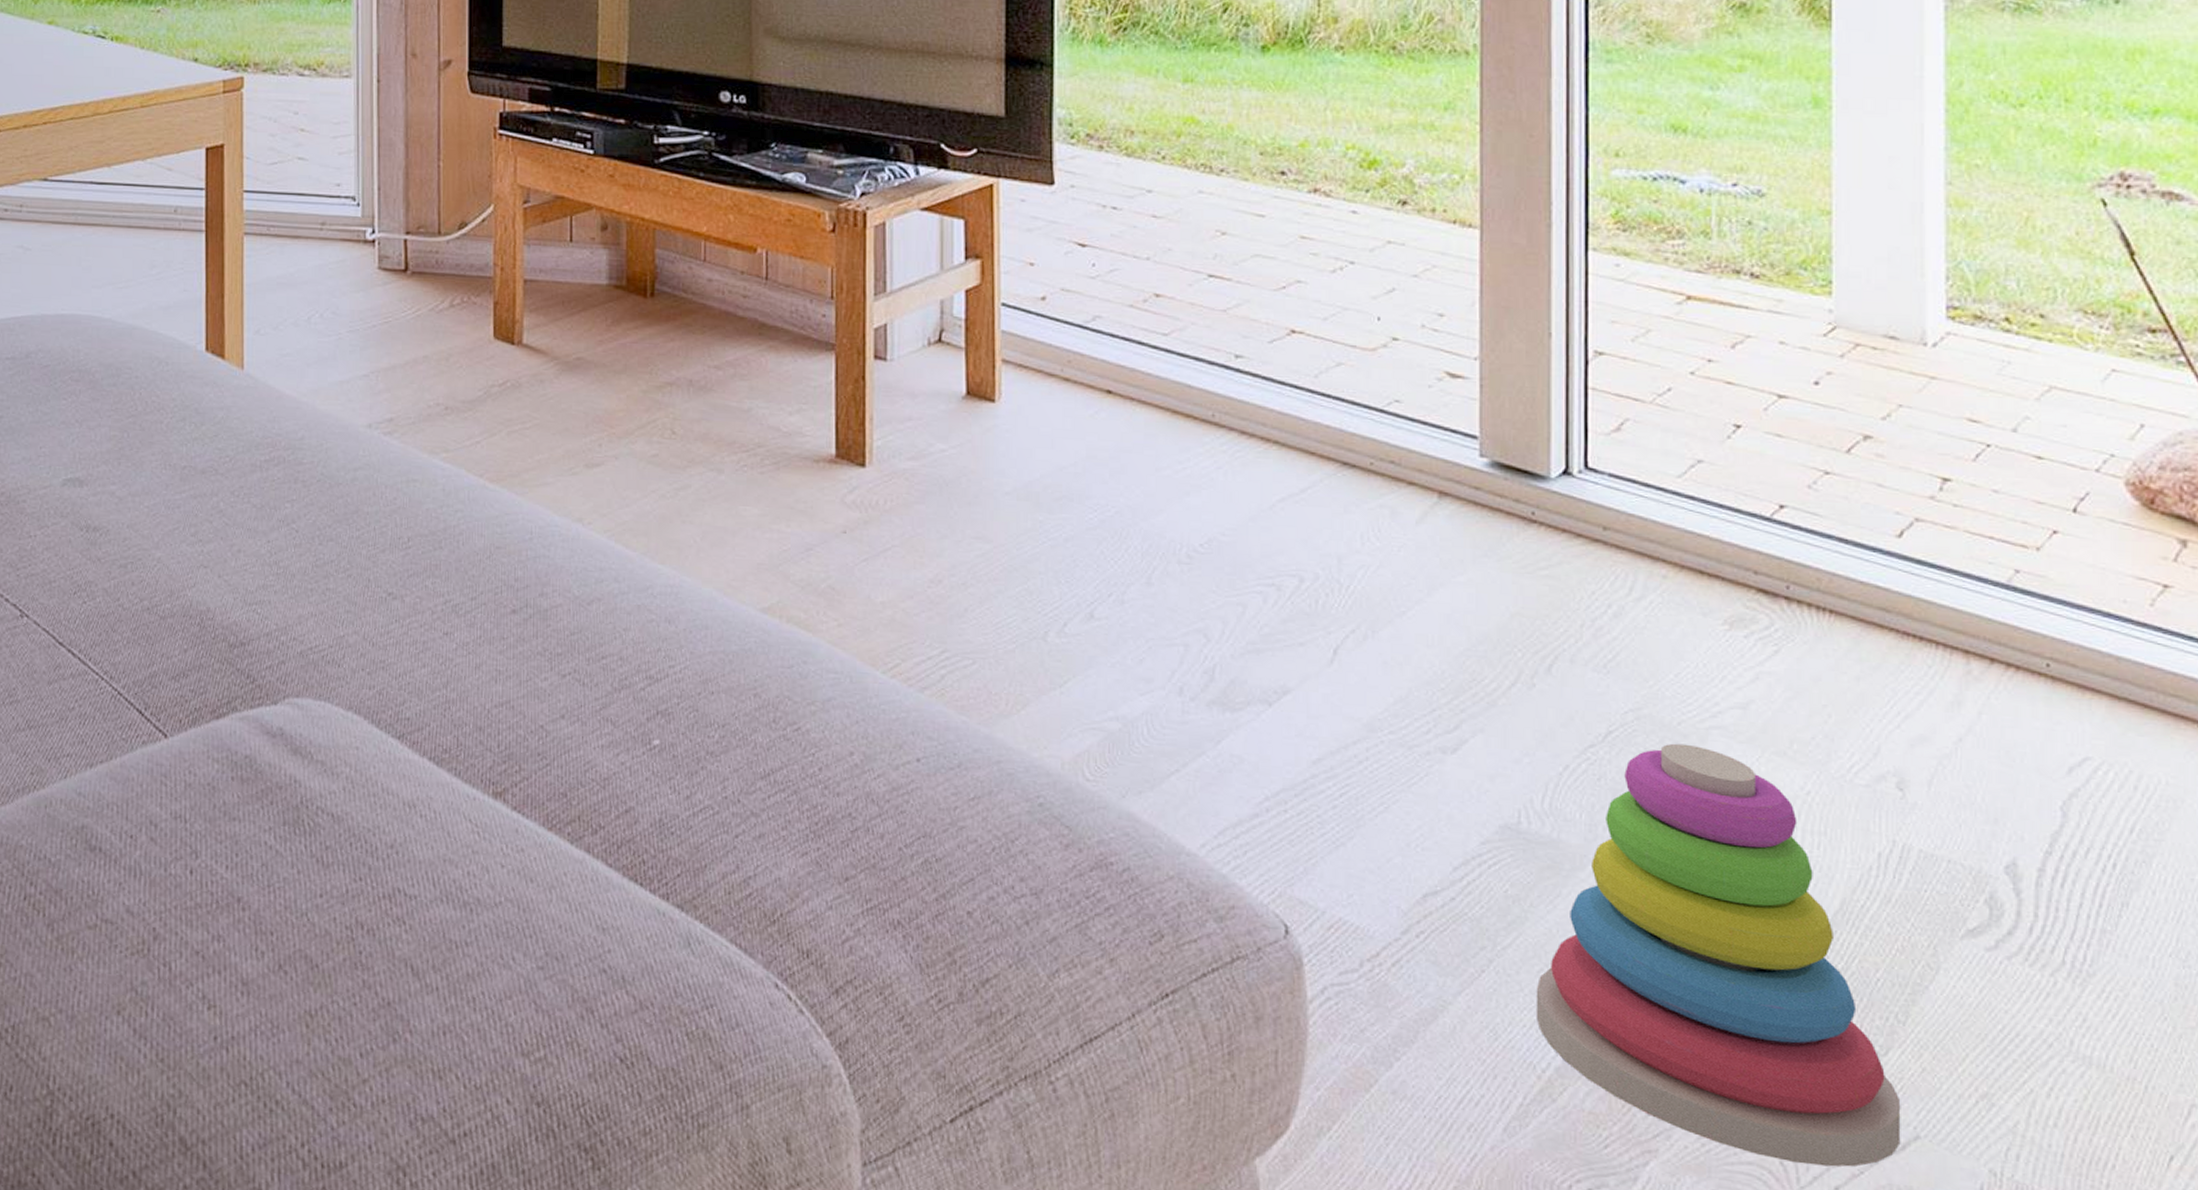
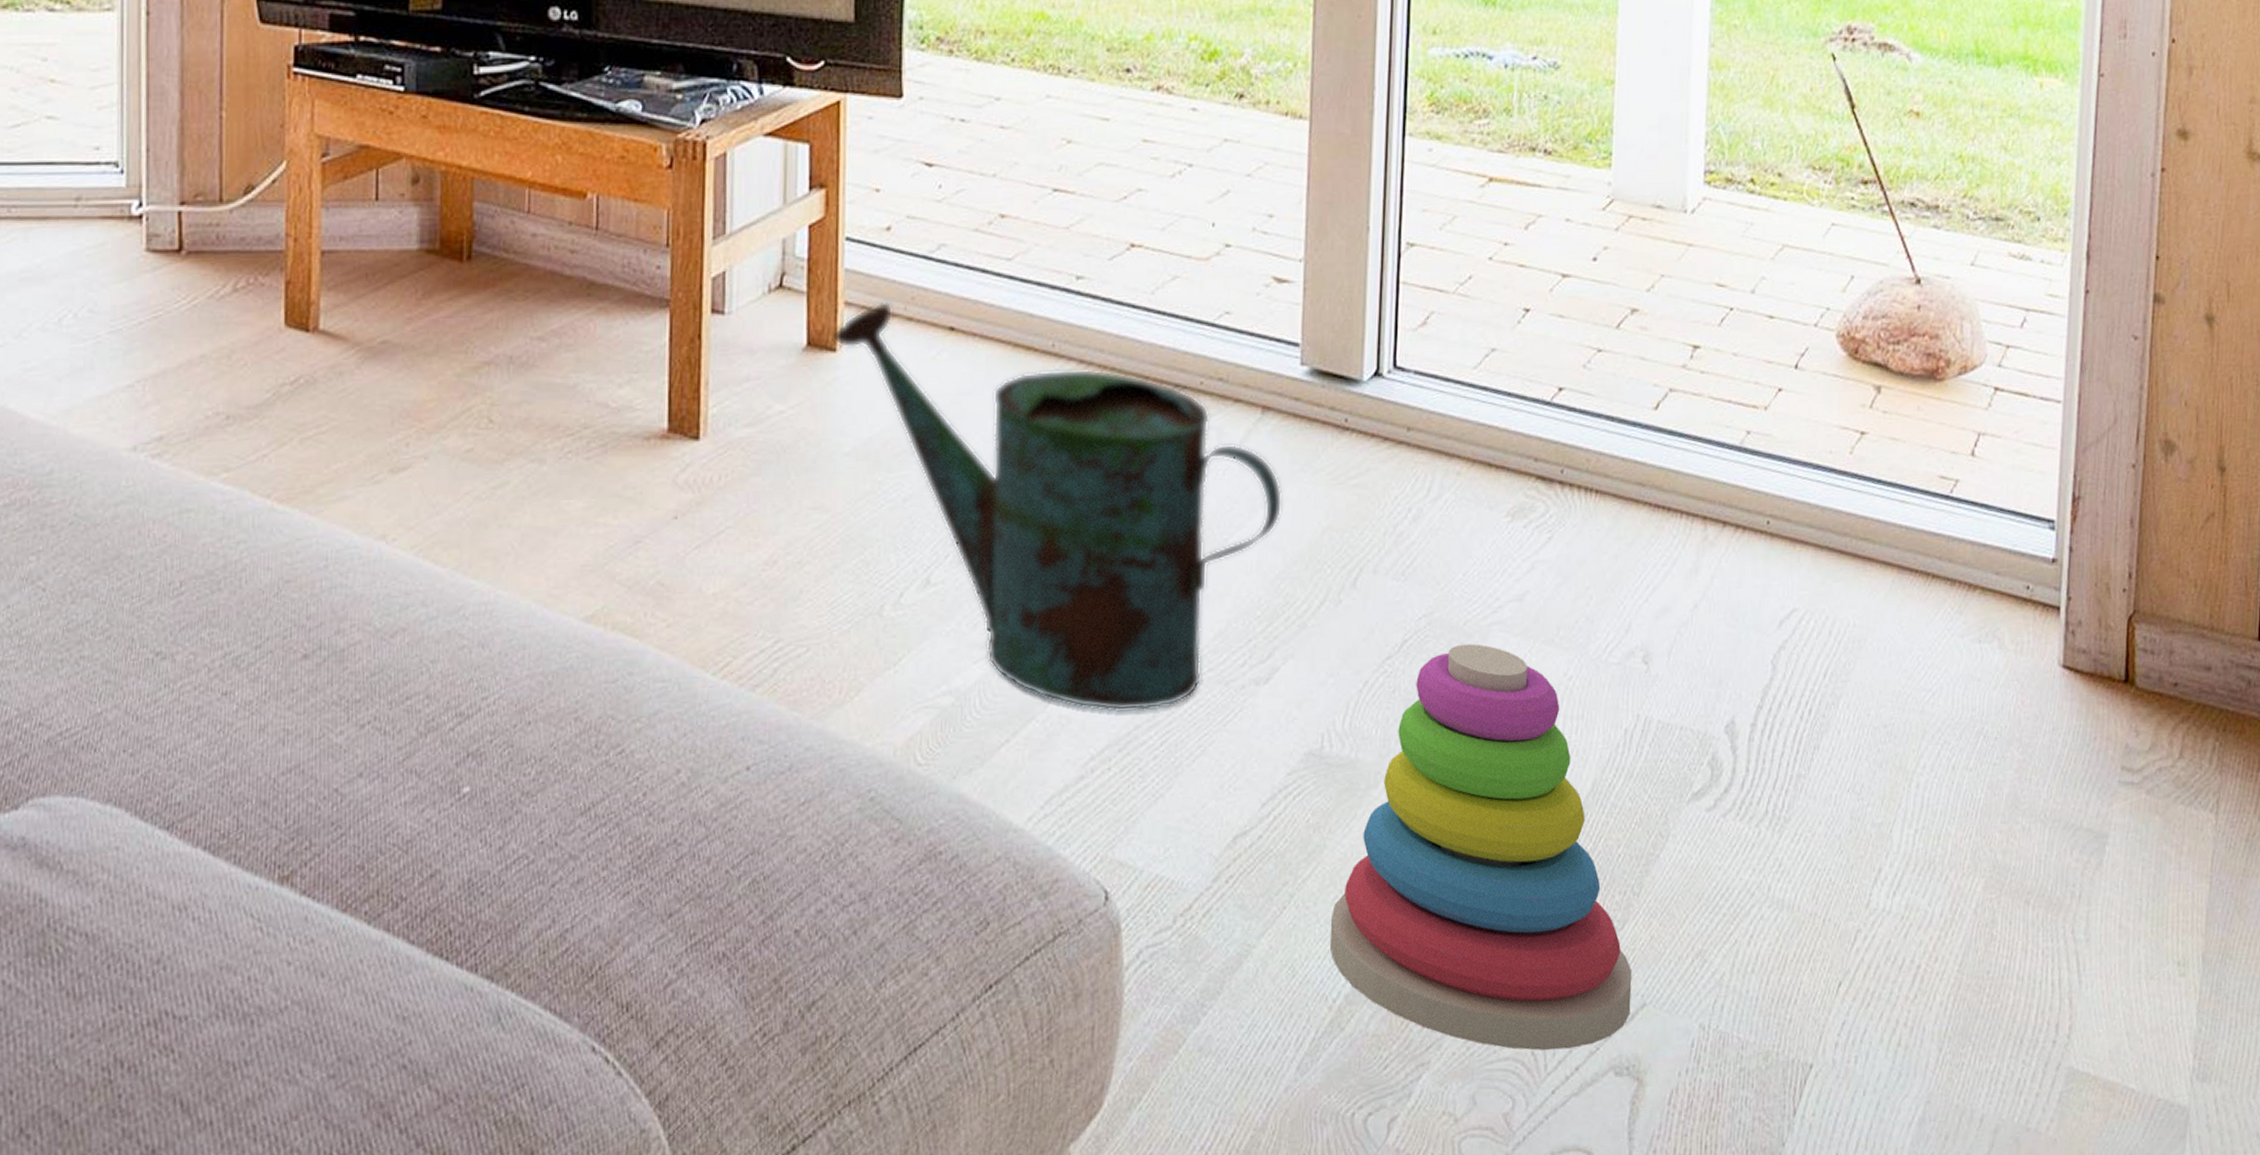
watering can: none [990,362,1465,762] -> present [831,301,1283,712]

